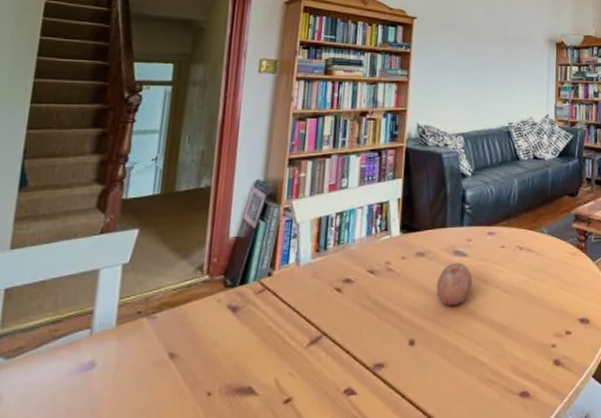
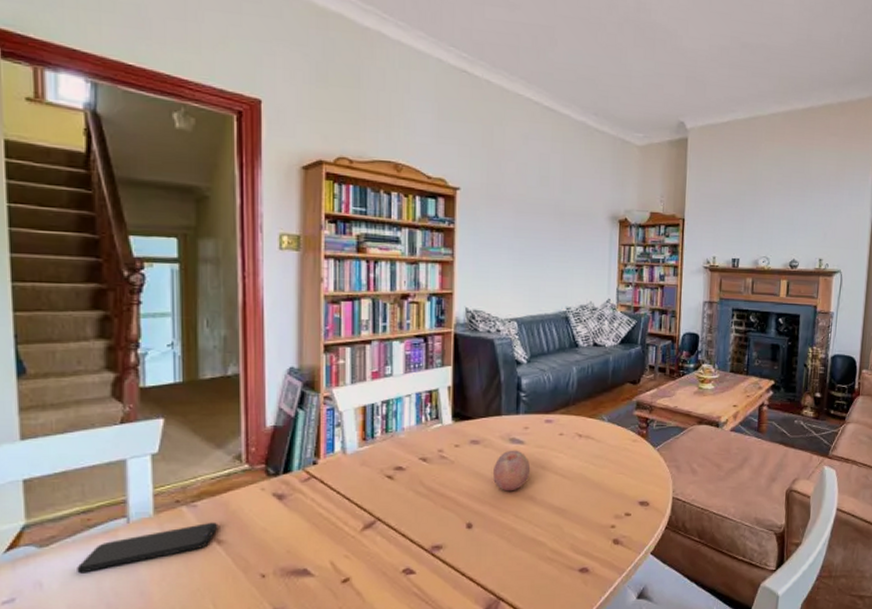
smartphone: none [36,334,173,387] -> present [77,522,217,574]

